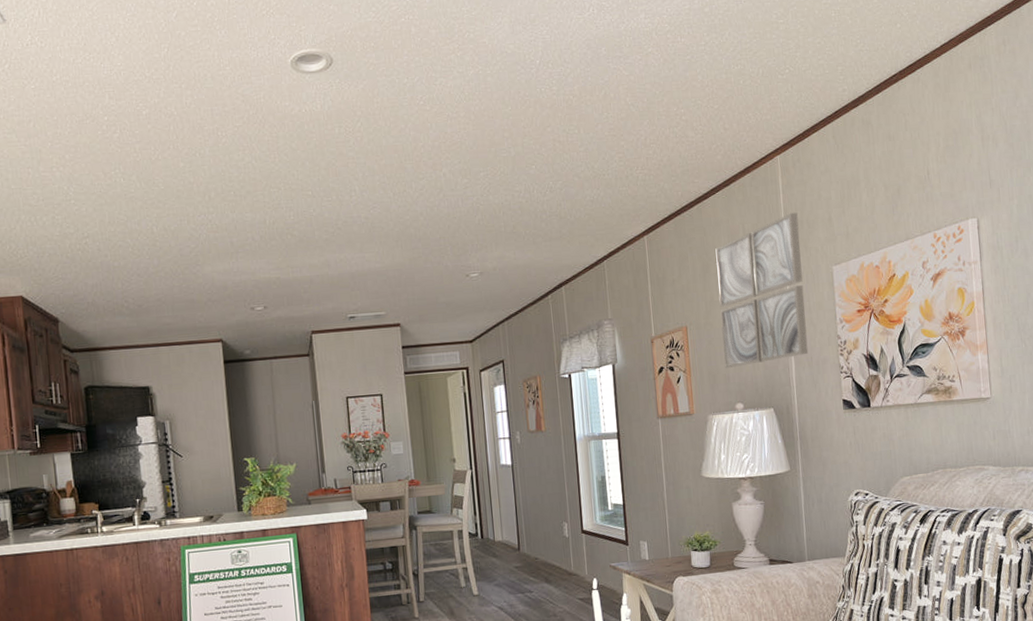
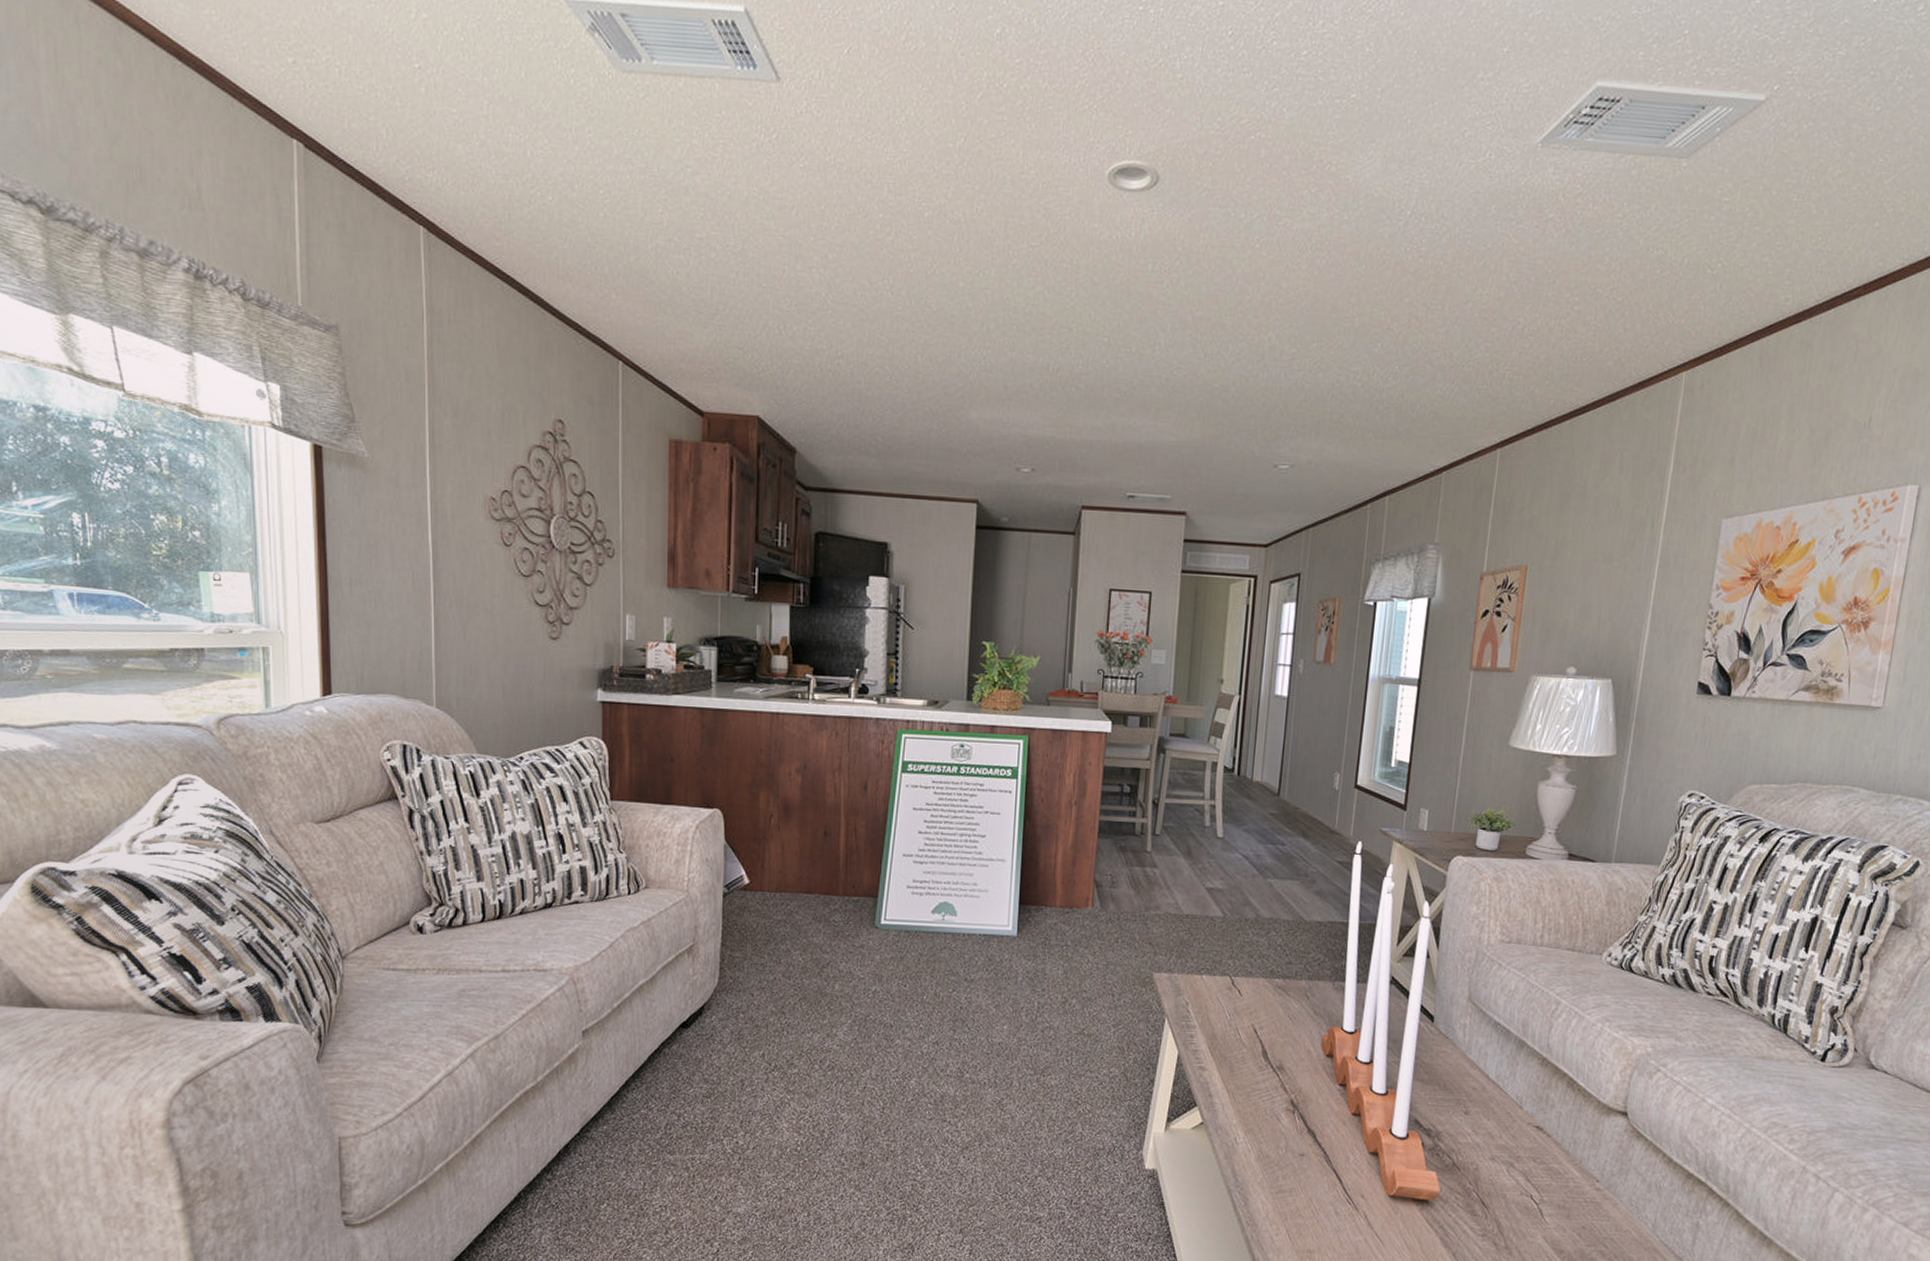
wall art: present [715,212,809,369] -> none [1562,446,1693,625]

